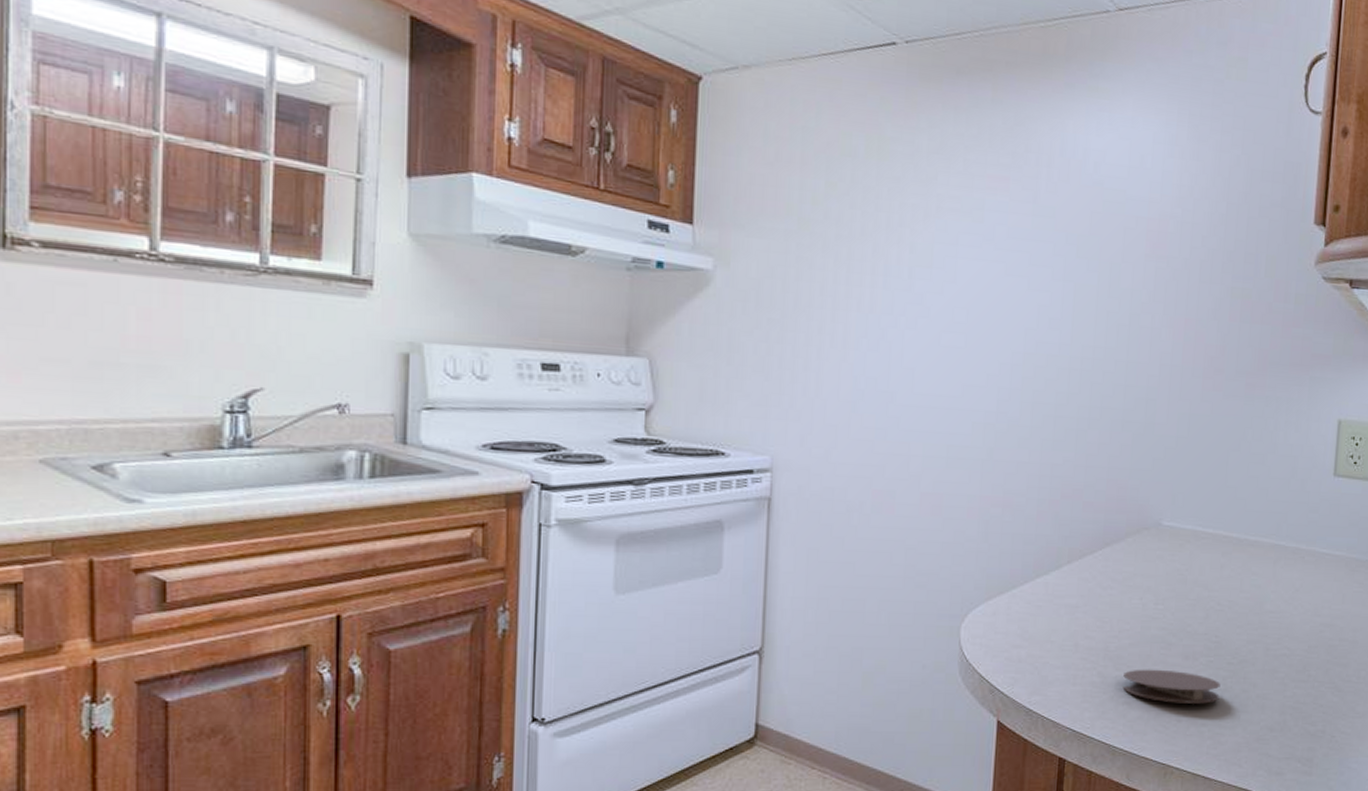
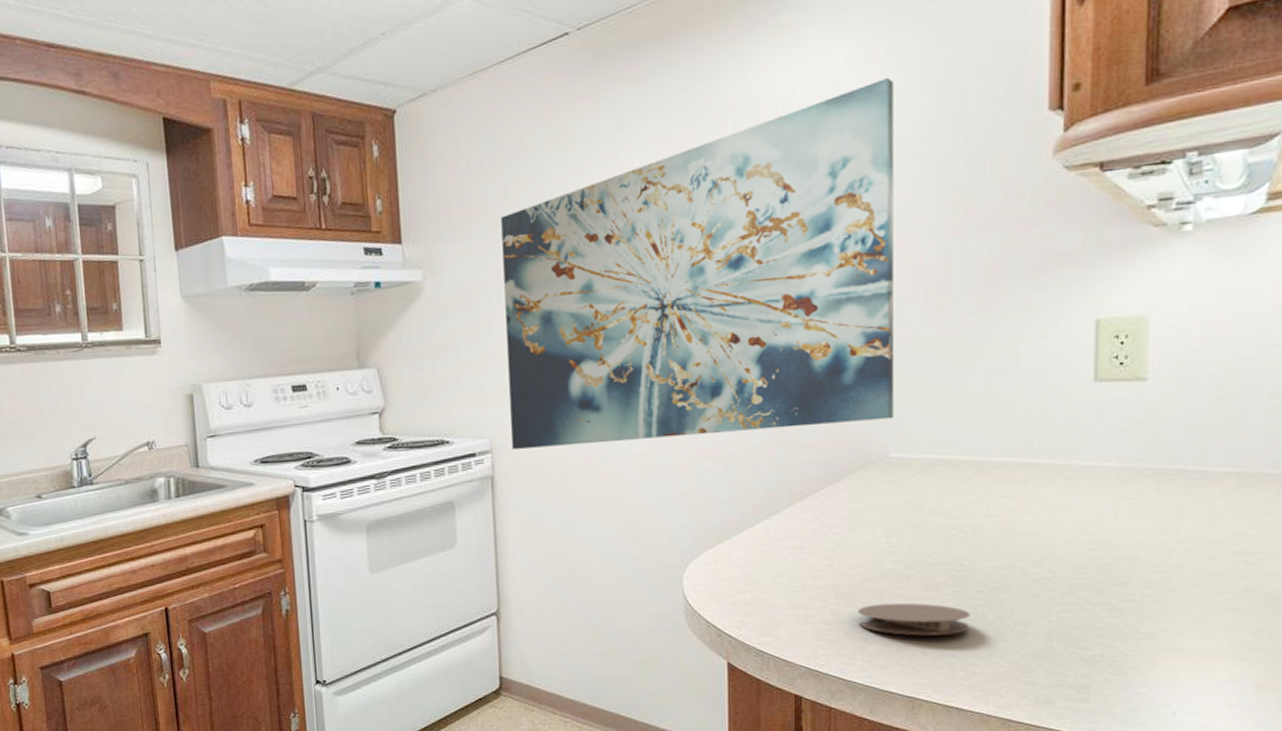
wall art: none [795,163,1192,488] -> present [501,78,894,450]

